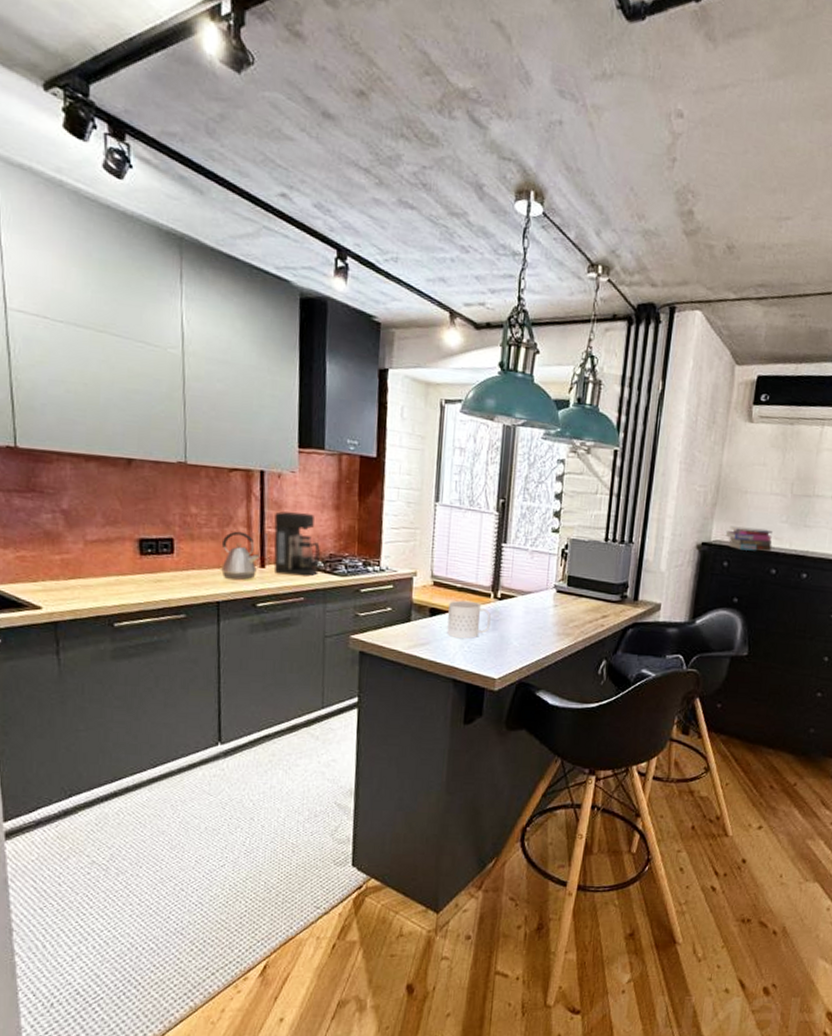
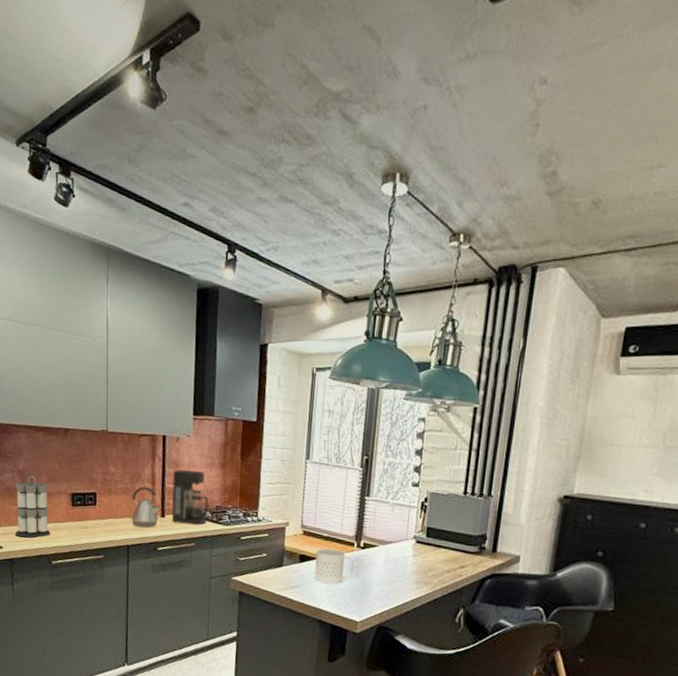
spice rack: none [58,516,111,595] -> present [15,475,50,538]
books: present [725,526,773,552] -> none [589,479,642,505]

